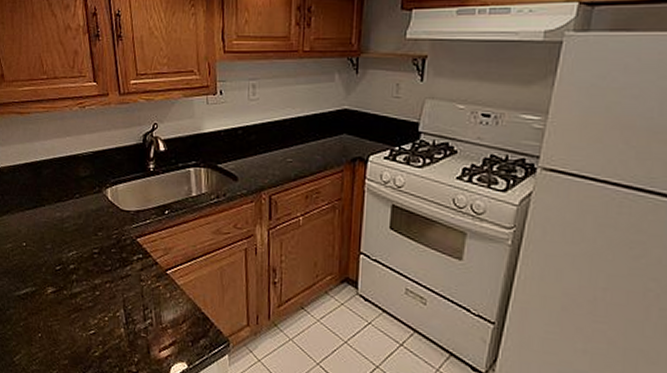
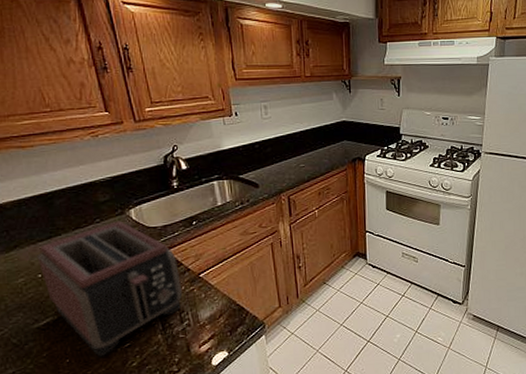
toaster: none [24,199,149,339] -> present [37,221,183,358]

